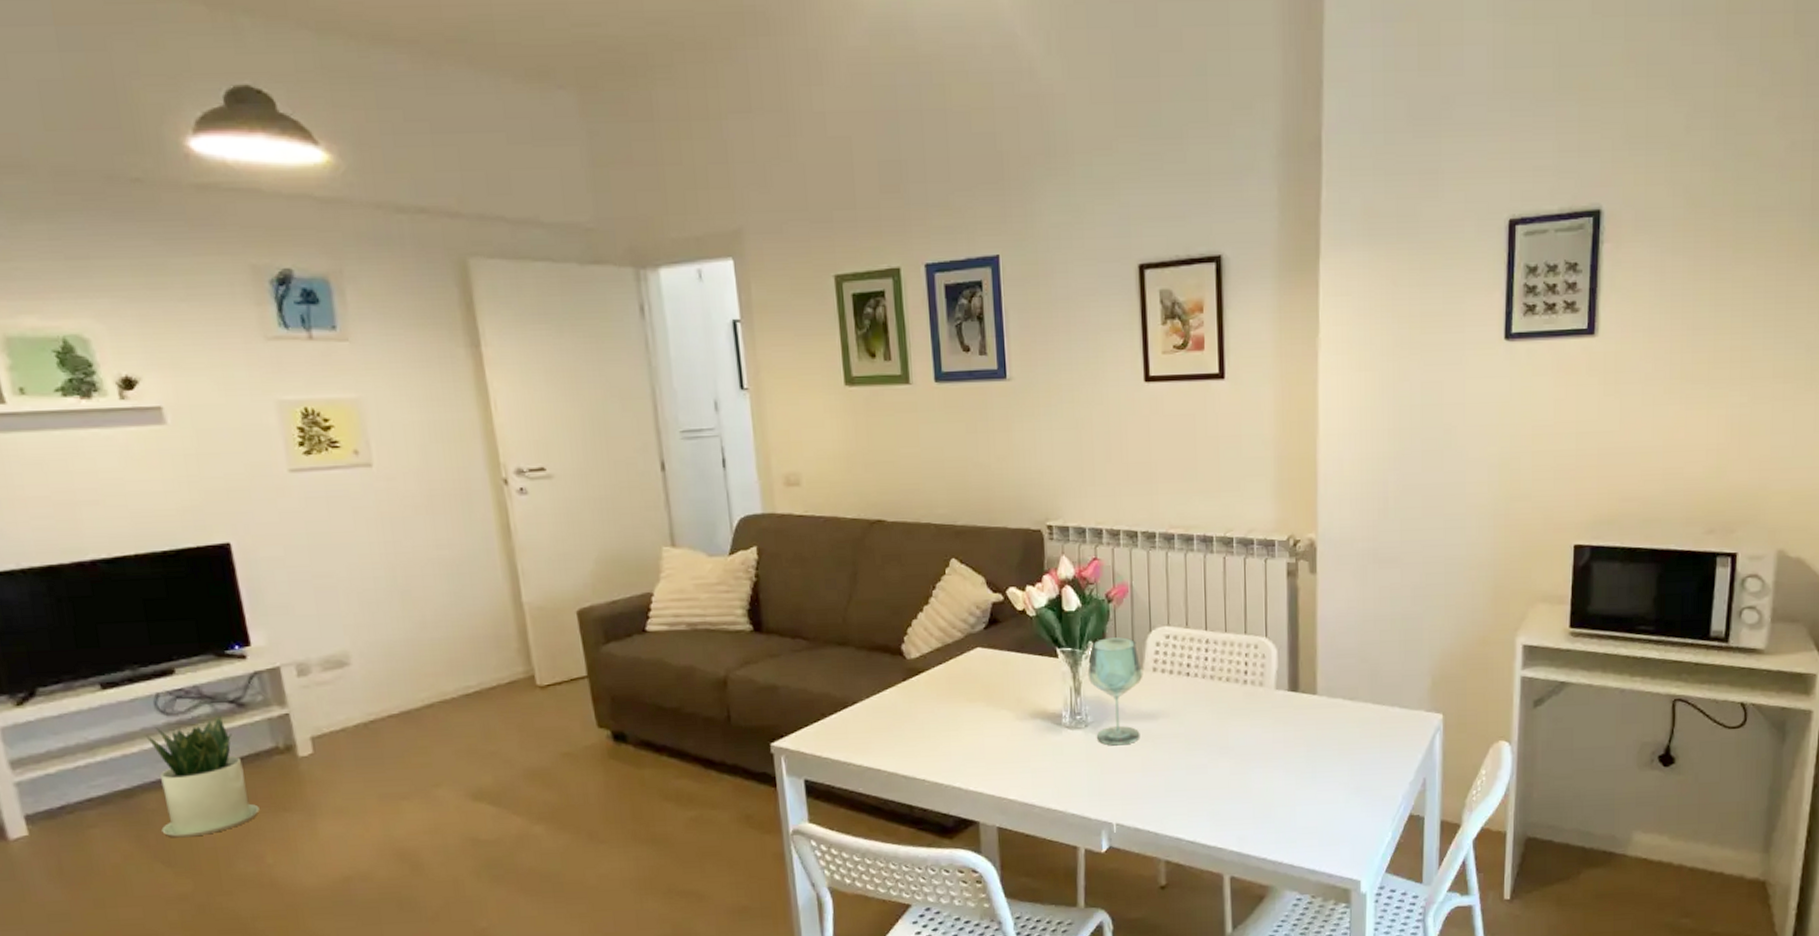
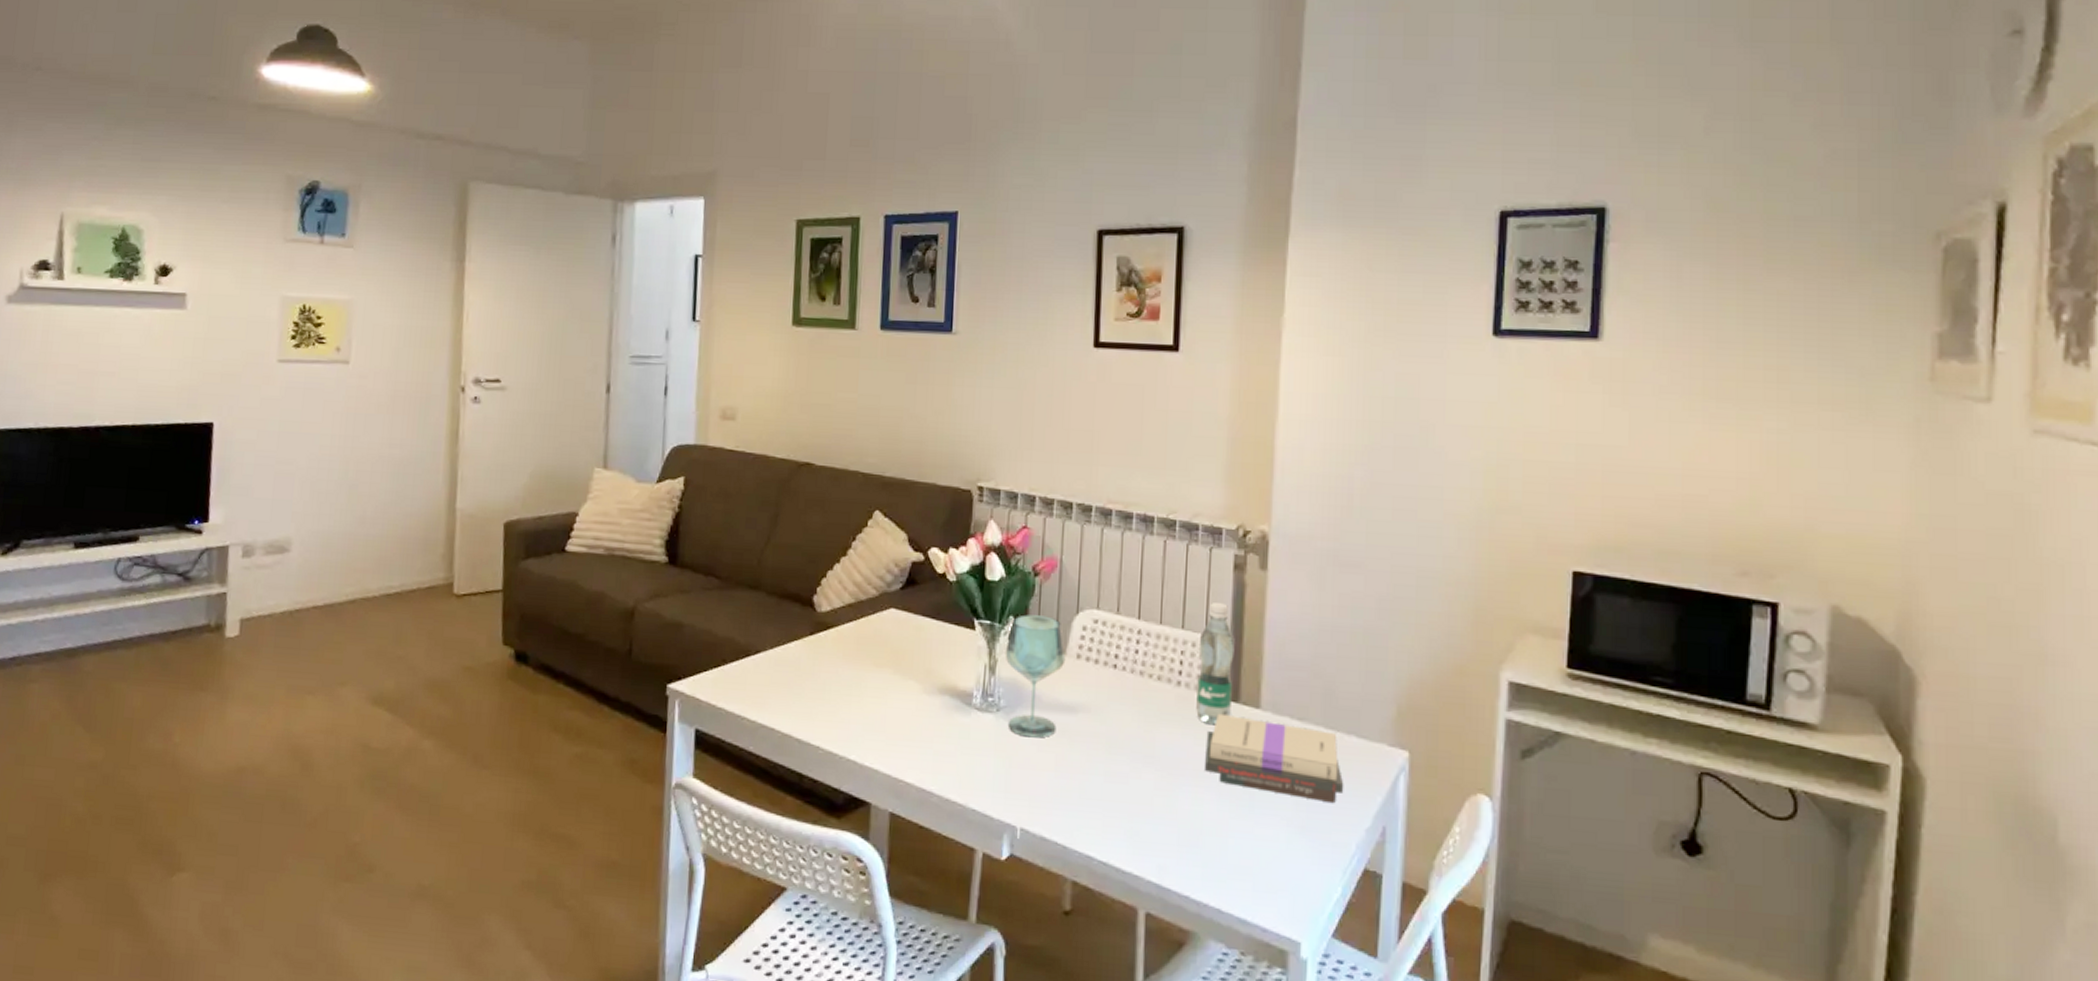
planter: present [145,716,260,838] -> none [90,586,180,705]
bottle: none [1260,606,1293,714] -> present [1196,601,1235,726]
books: none [1272,703,1391,766] -> present [1205,713,1344,804]

